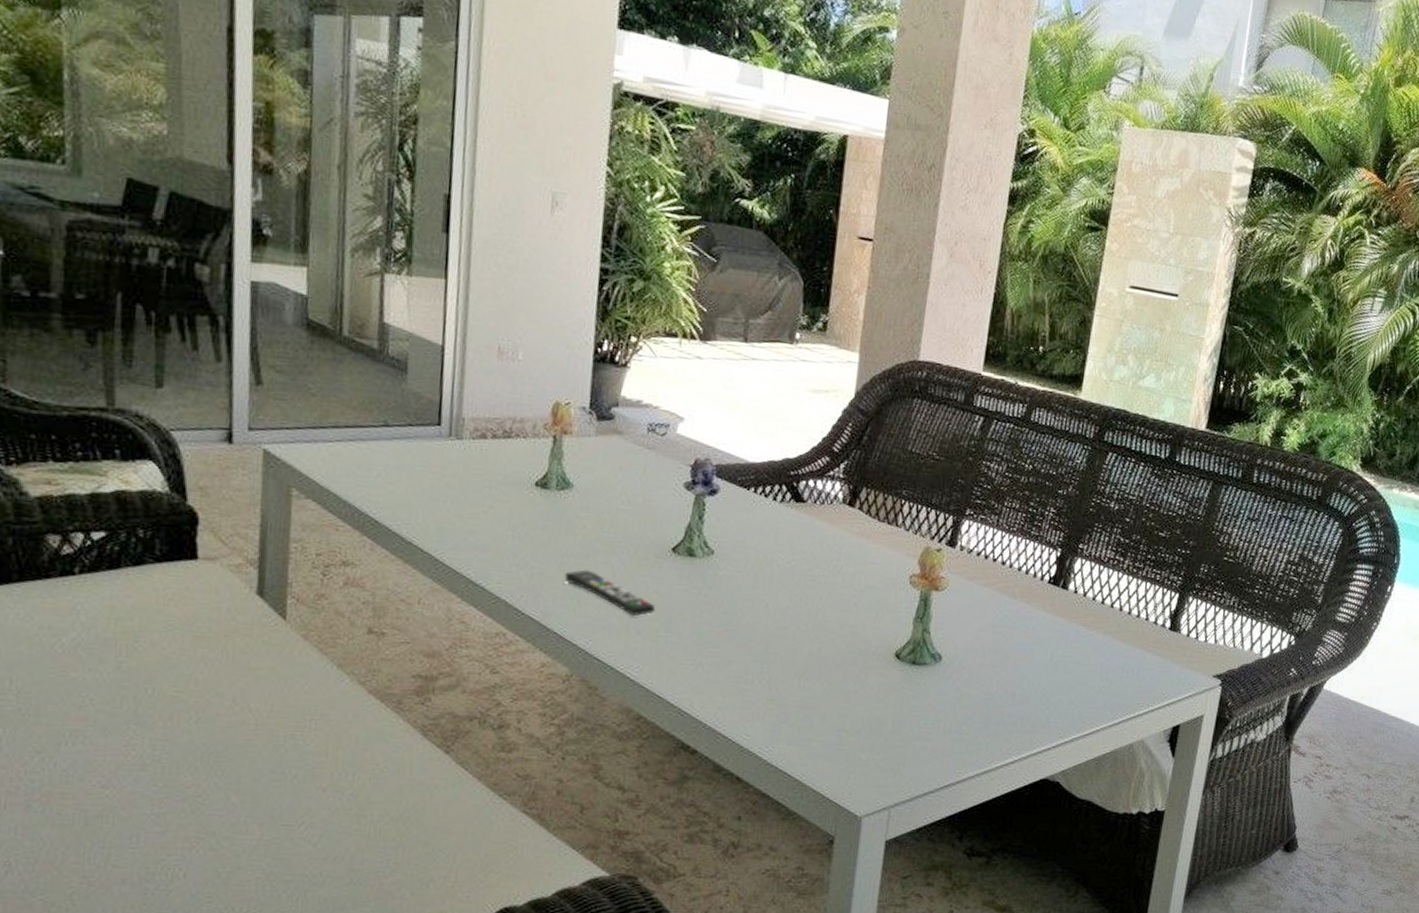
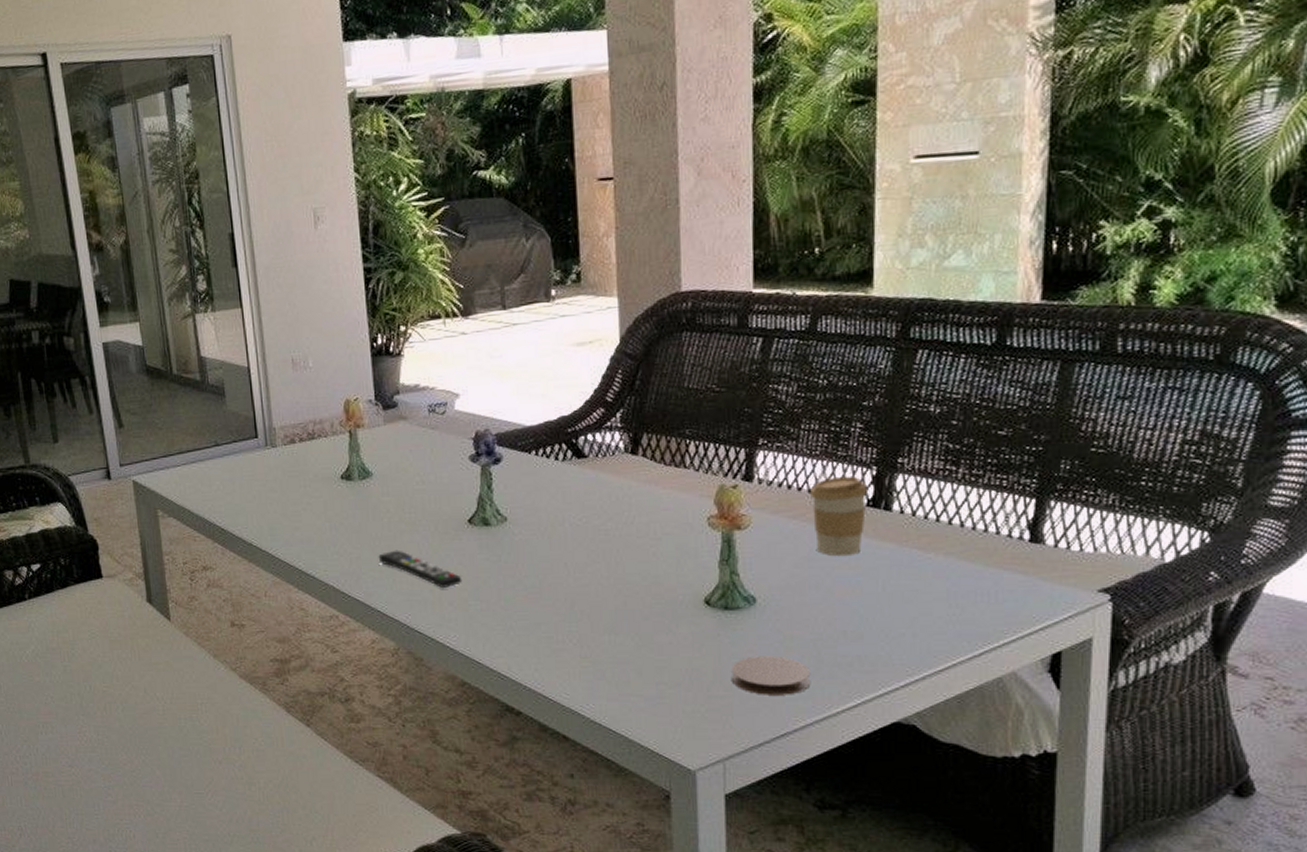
coaster: none [909,710,980,749] -> present [732,656,811,695]
coffee cup: none [1001,553,1052,626] -> present [810,476,869,557]

